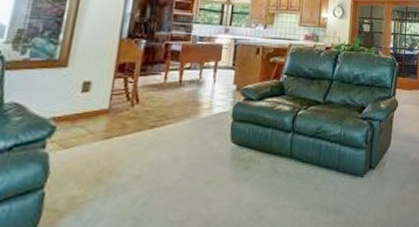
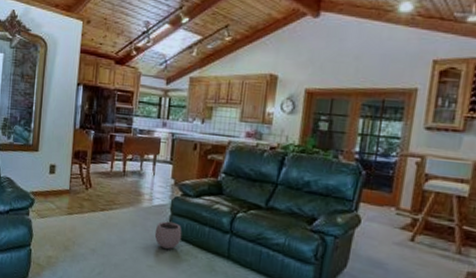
plant pot: none [214,123,245,159] -> present [154,216,182,249]

